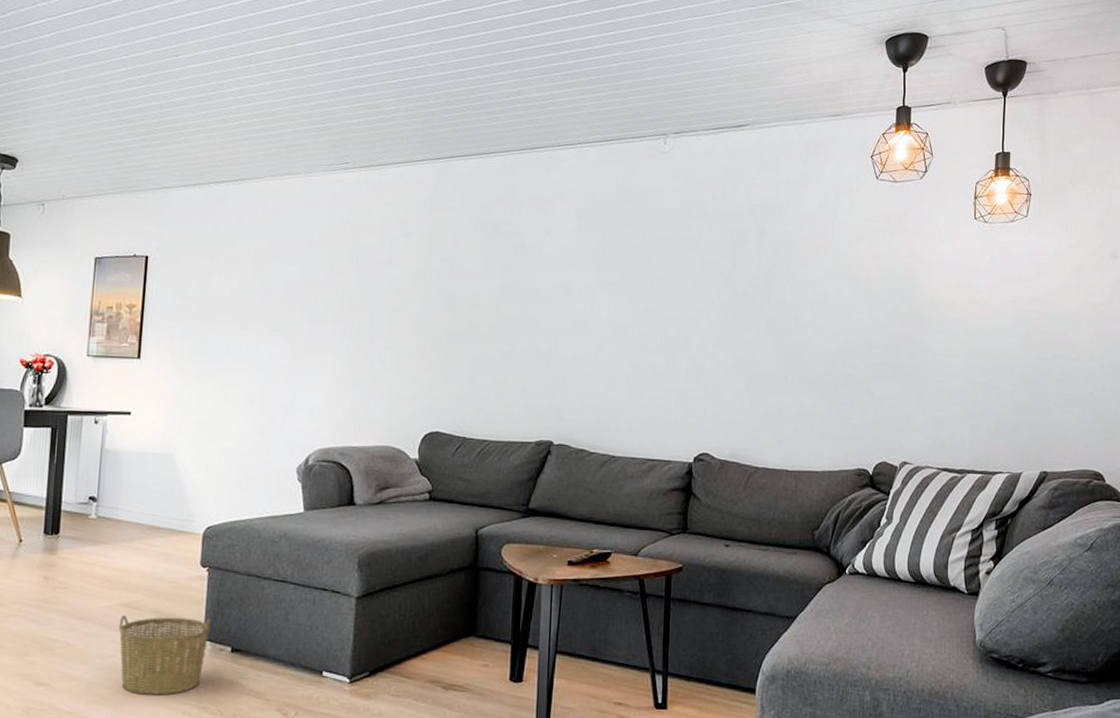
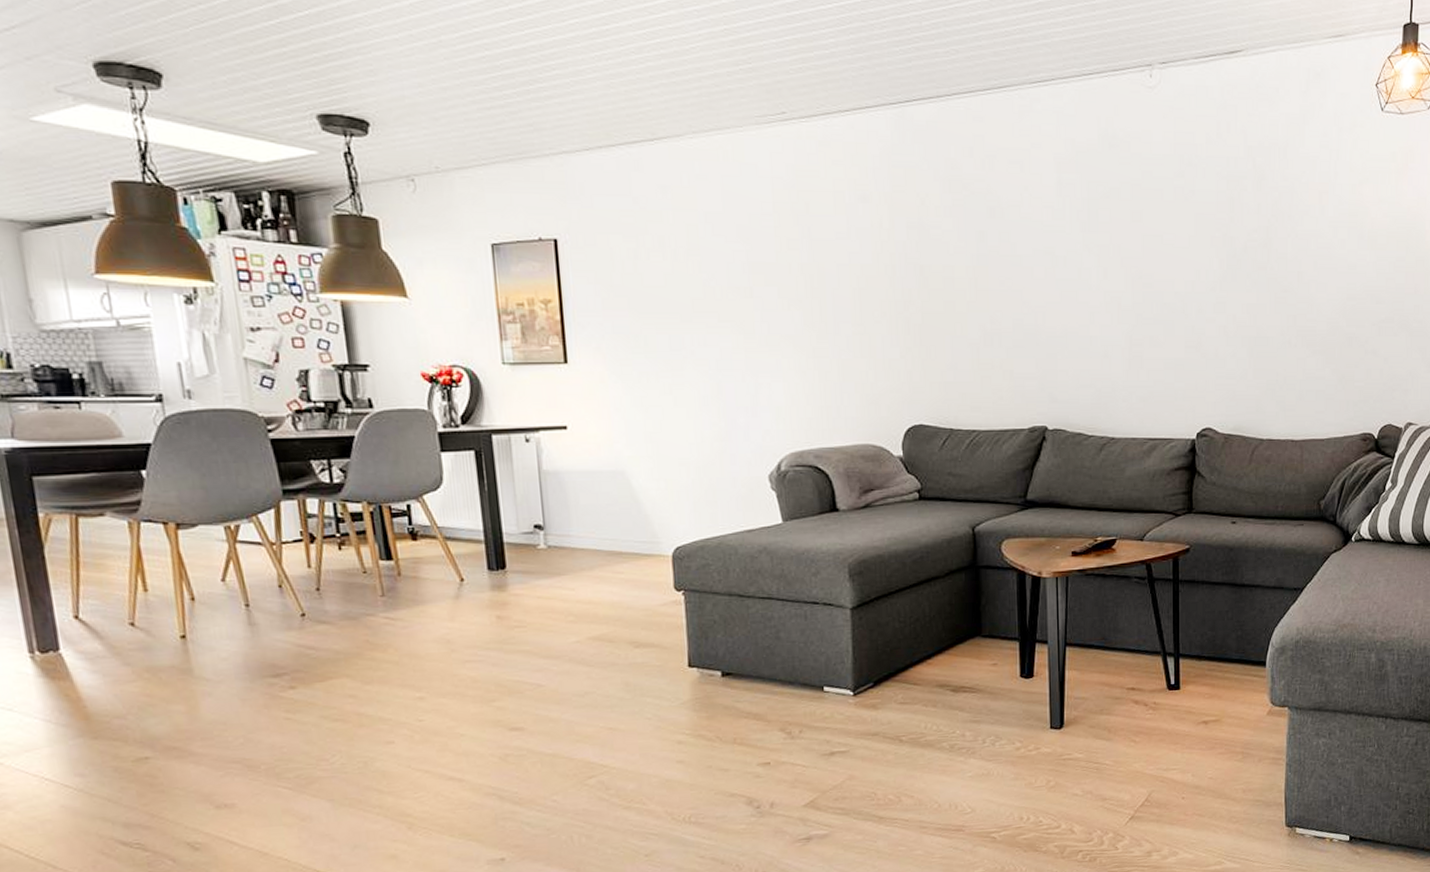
basket: present [118,615,212,695] -> none [592,644,696,729]

